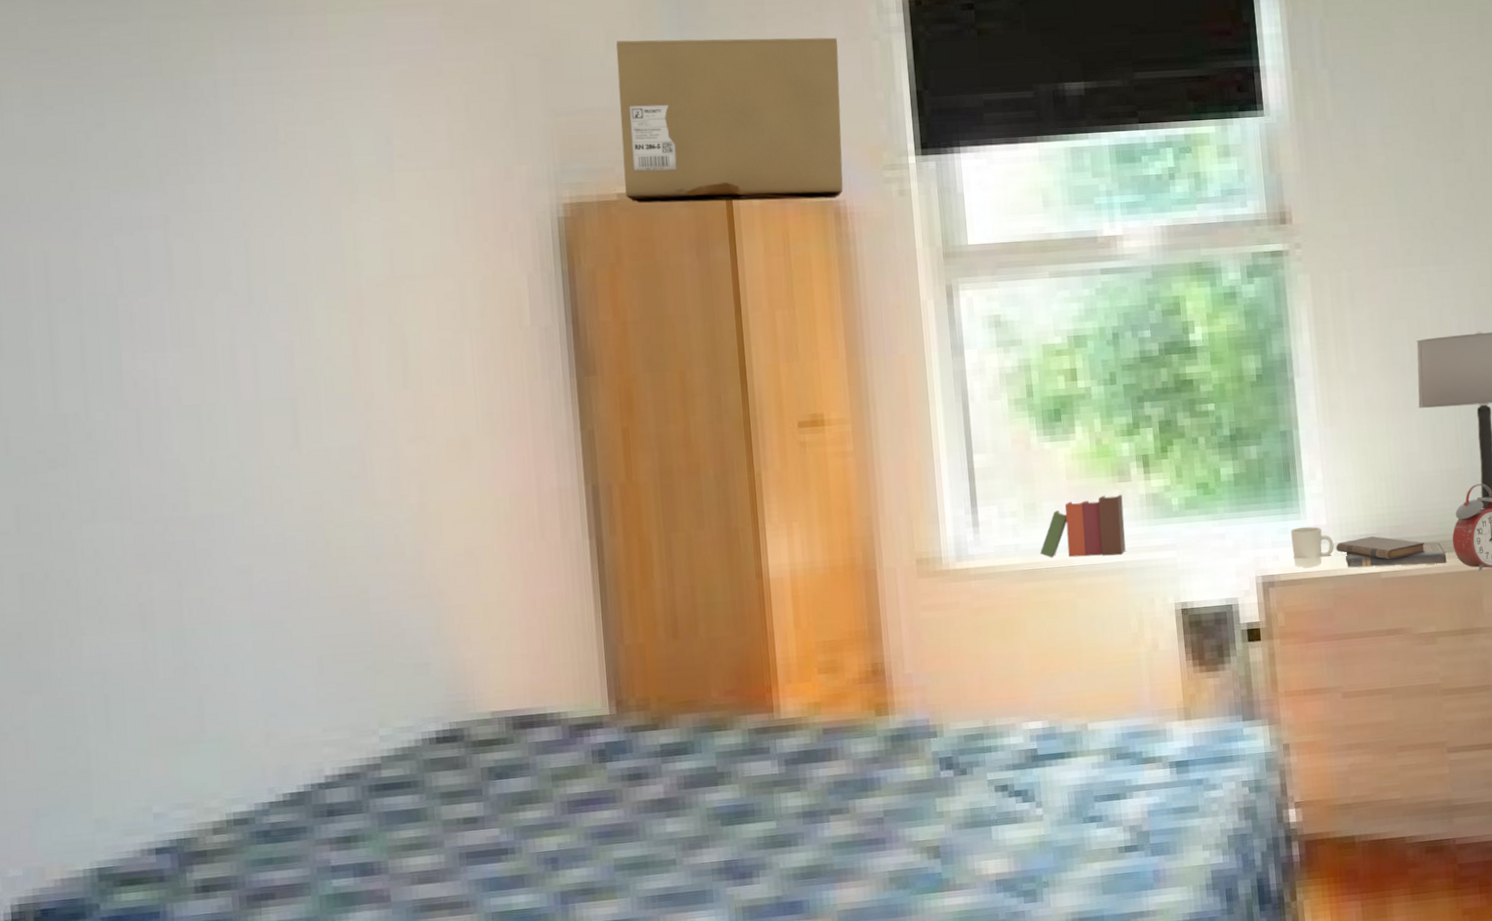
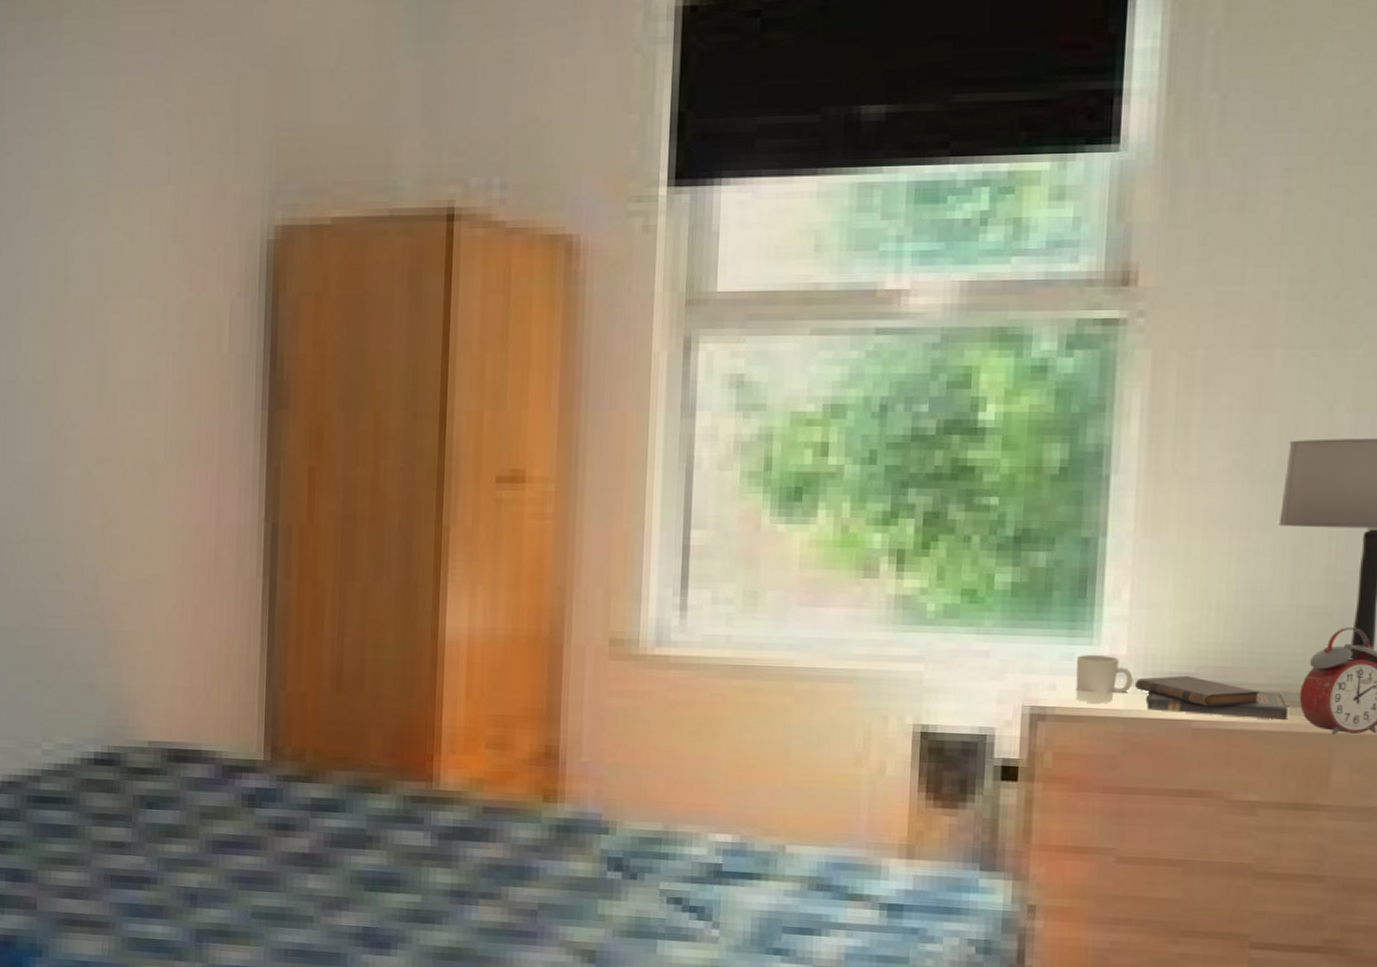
box: present [616,37,843,204] -> none [340,49,594,232]
books: present [1040,494,1126,558] -> none [755,591,865,662]

